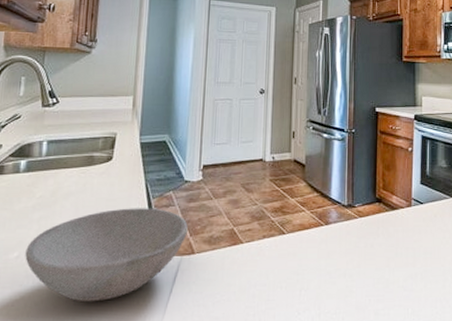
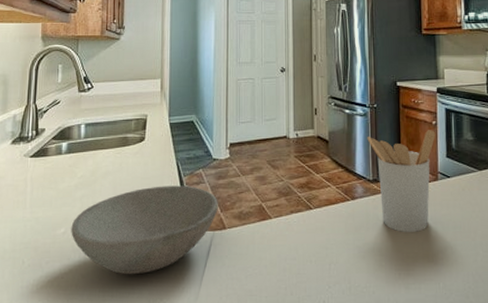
utensil holder: none [344,156,410,259] -> present [367,130,435,233]

